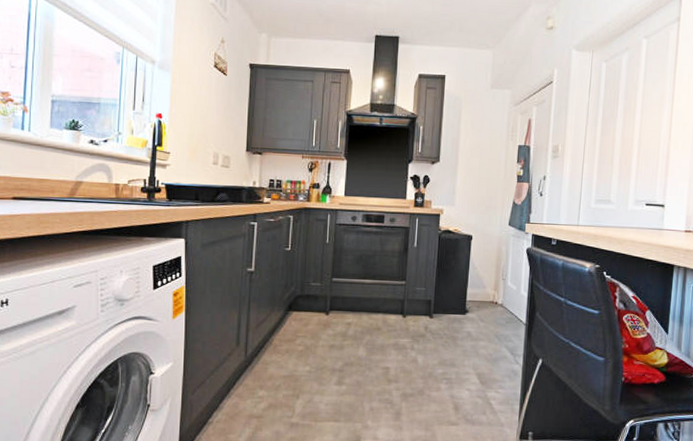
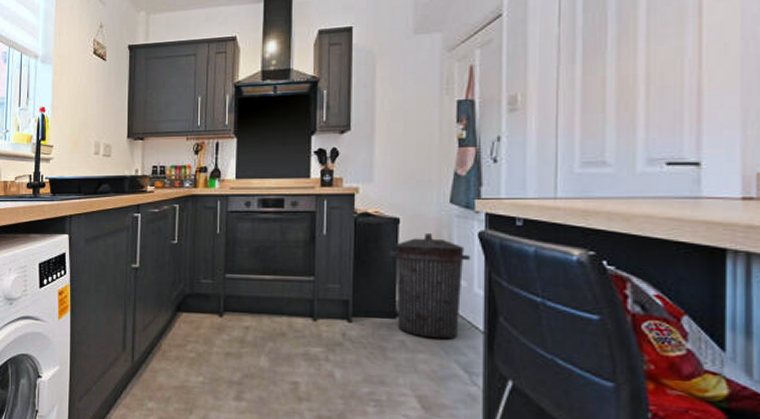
trash can: none [464,247,521,330] -> present [390,232,471,339]

